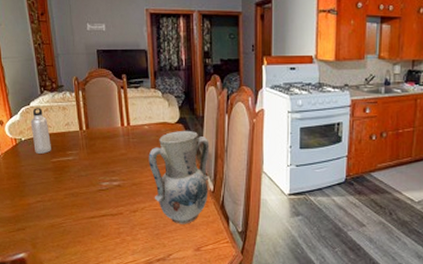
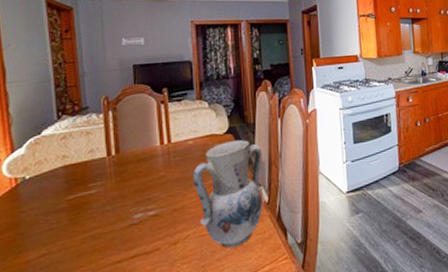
water bottle: present [30,108,51,154] -> none [40,136,67,193]

